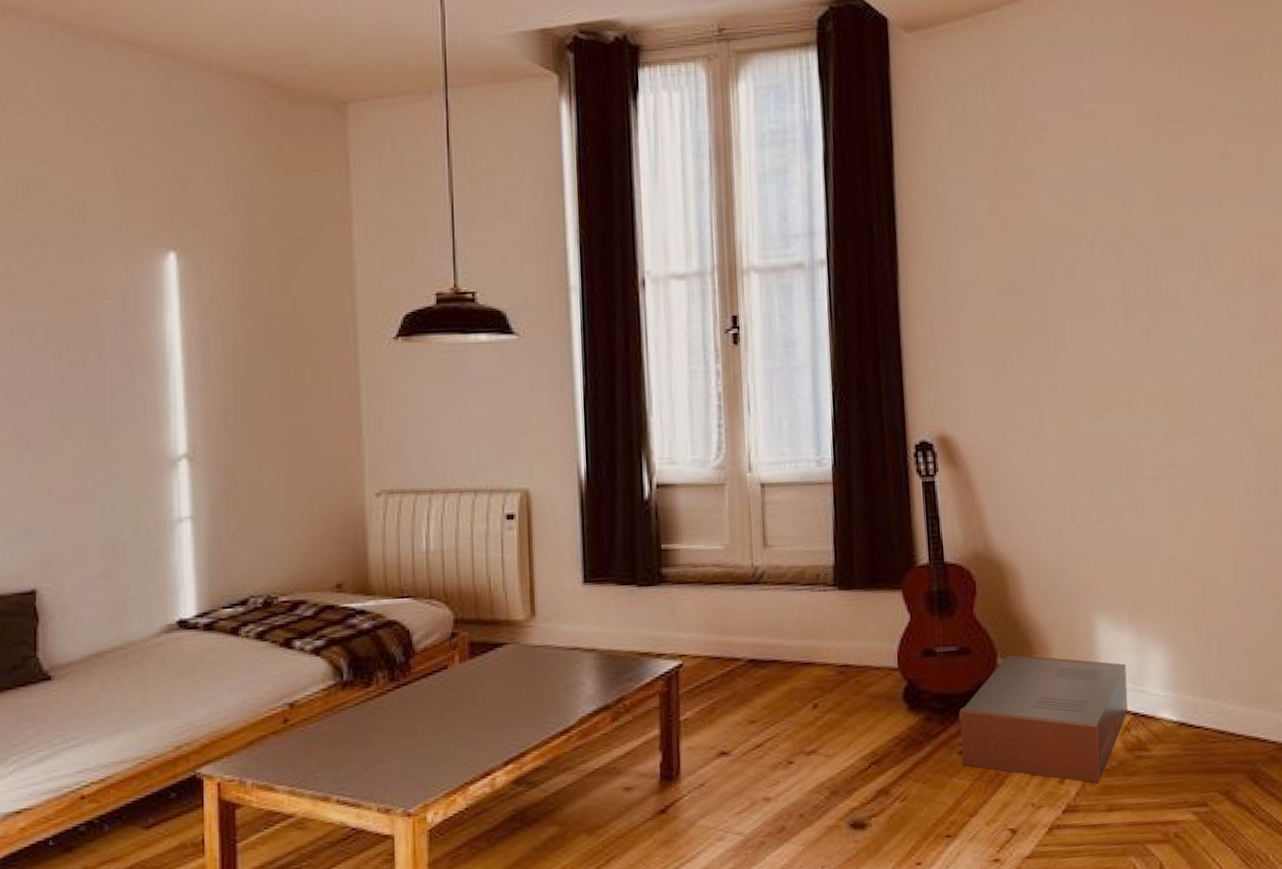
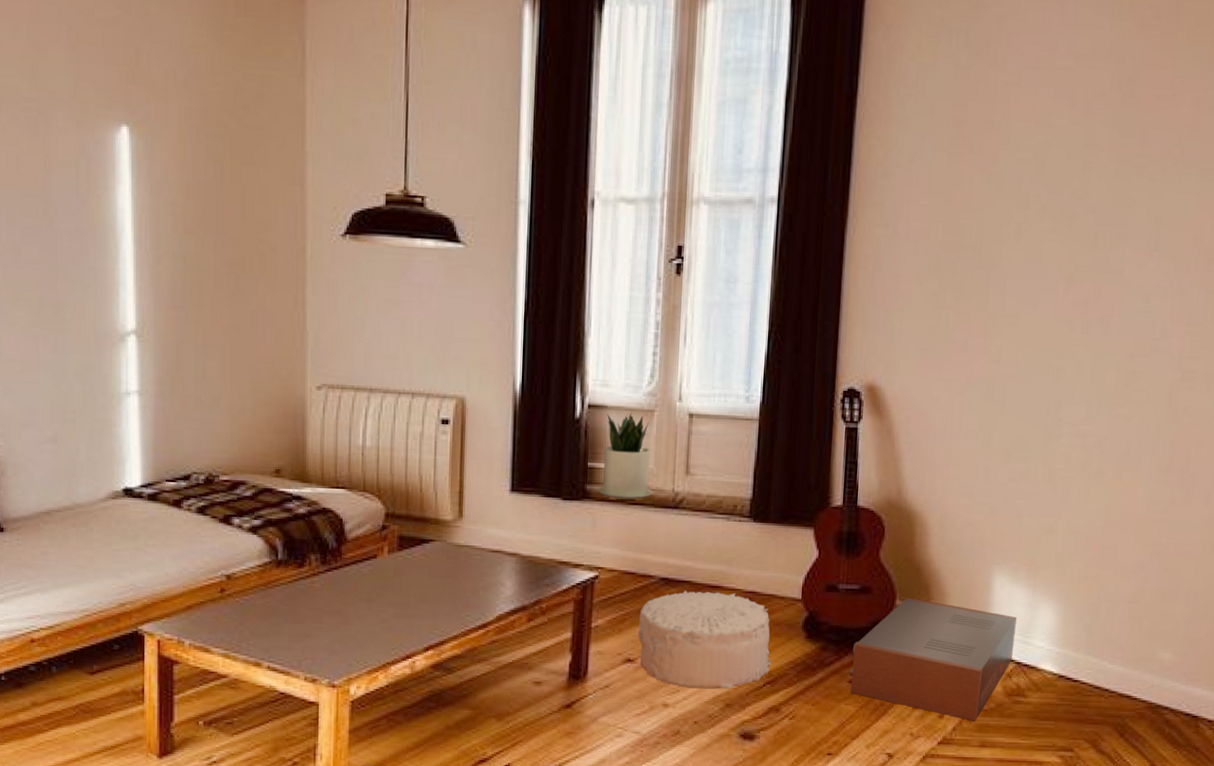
planter: none [673,488,731,580] -> present [597,412,653,500]
pouf: none [729,668,875,778] -> present [637,590,772,689]

